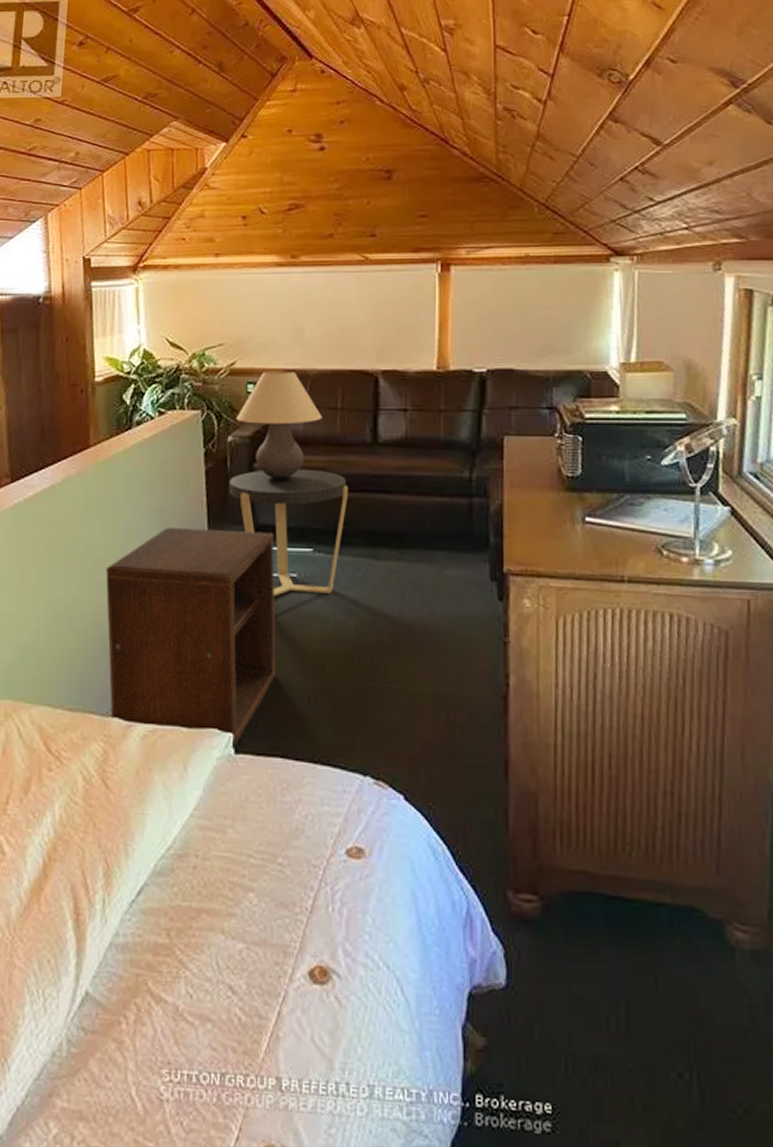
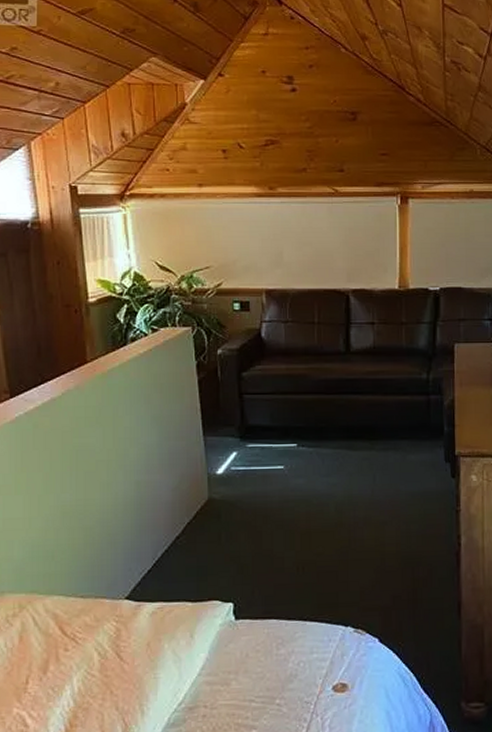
nightstand: present [106,528,276,748] -> none [110,431,268,615]
side table: present [229,468,349,596] -> none [221,376,326,486]
table lamp: present [236,370,323,479] -> none [224,290,302,385]

